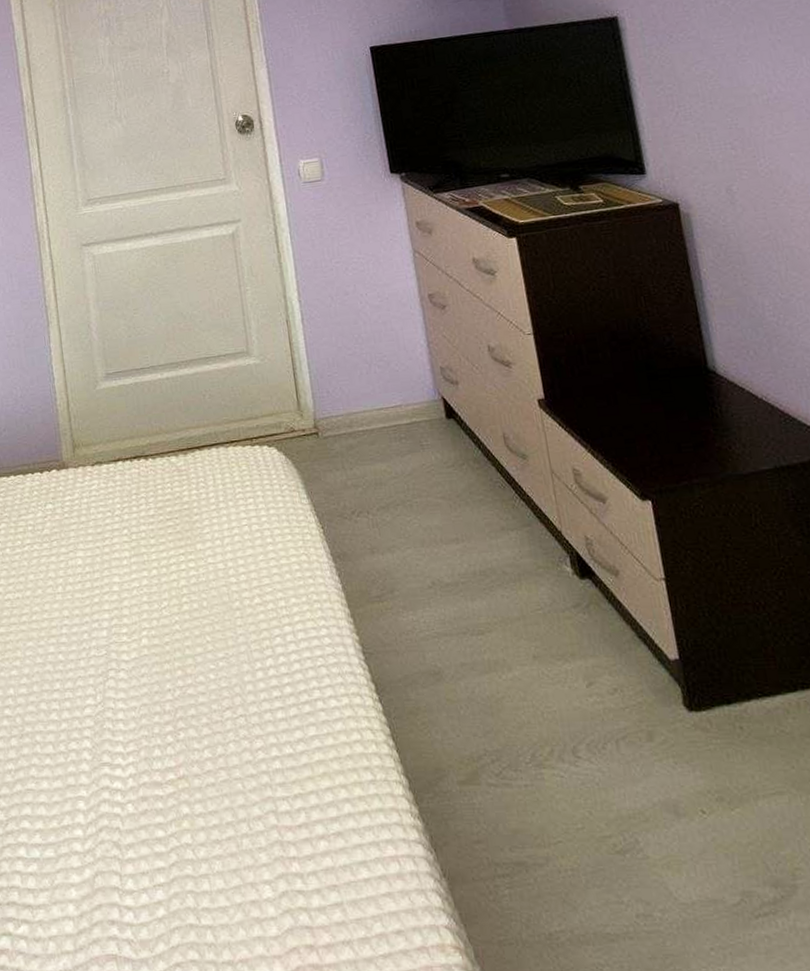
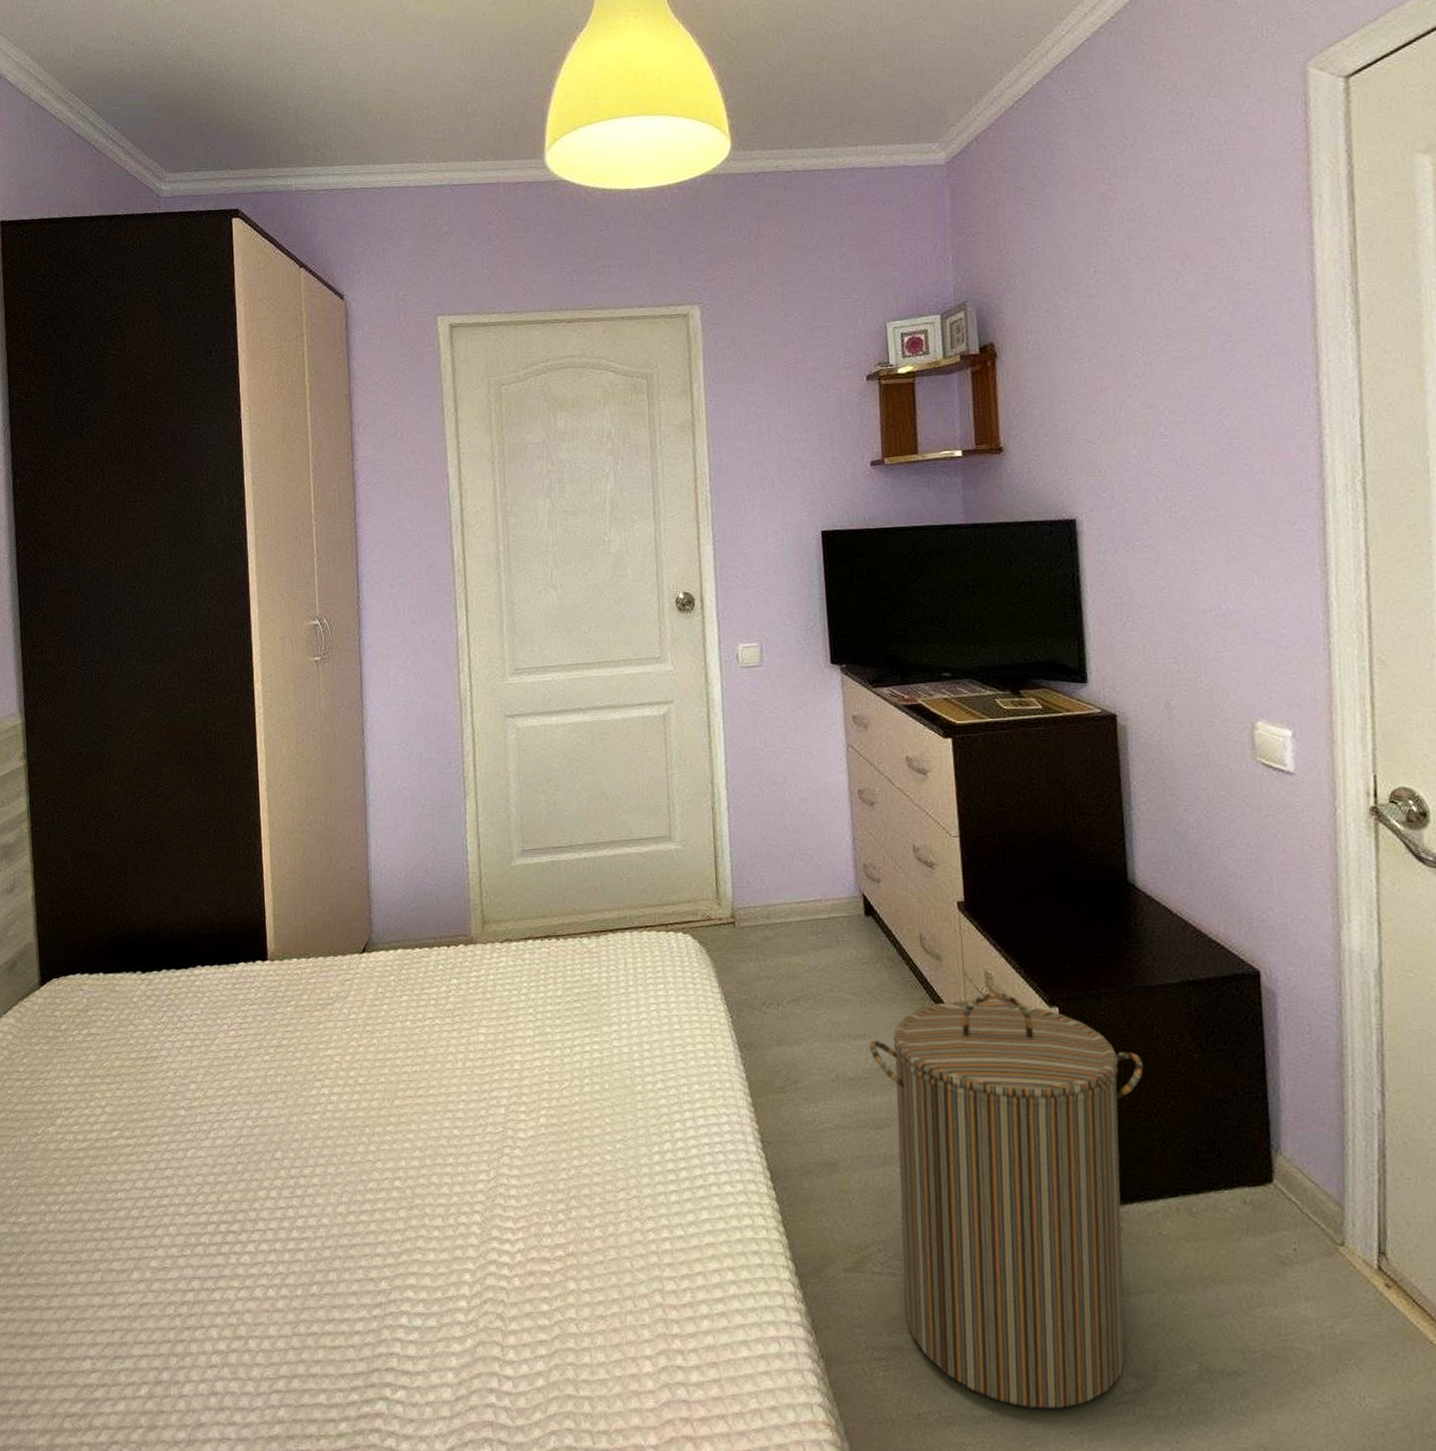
laundry hamper: none [463,488,761,924] -> present [869,992,1143,1409]

